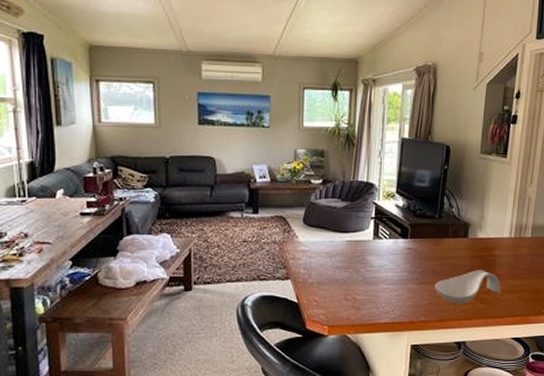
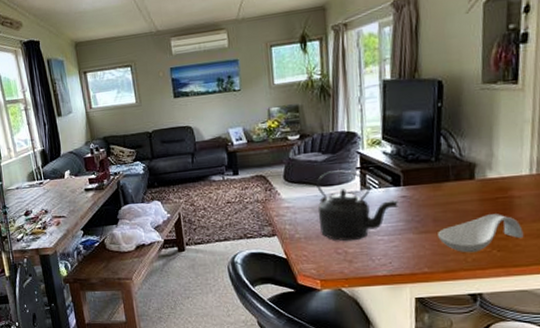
kettle: none [332,218,404,288] -> present [316,170,399,242]

